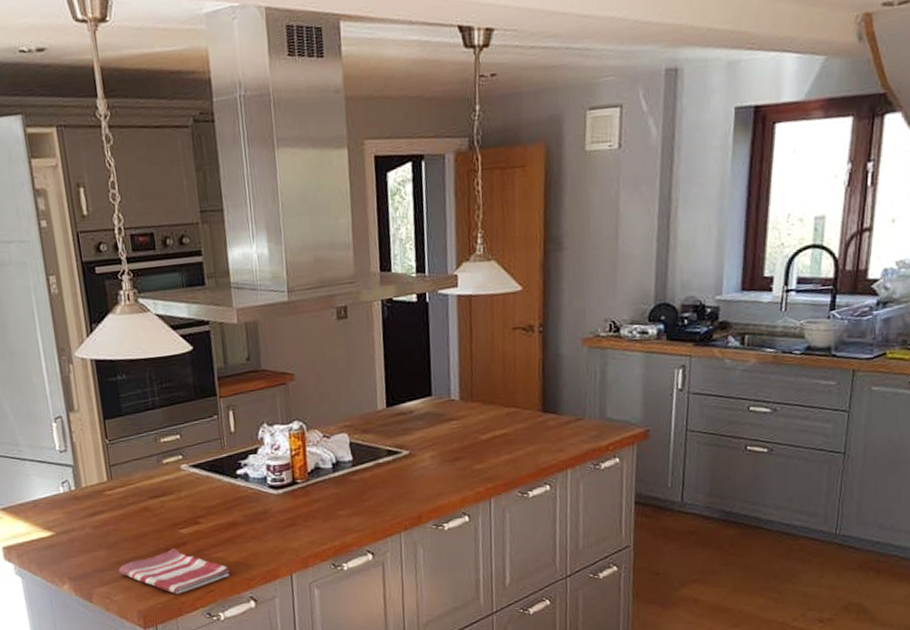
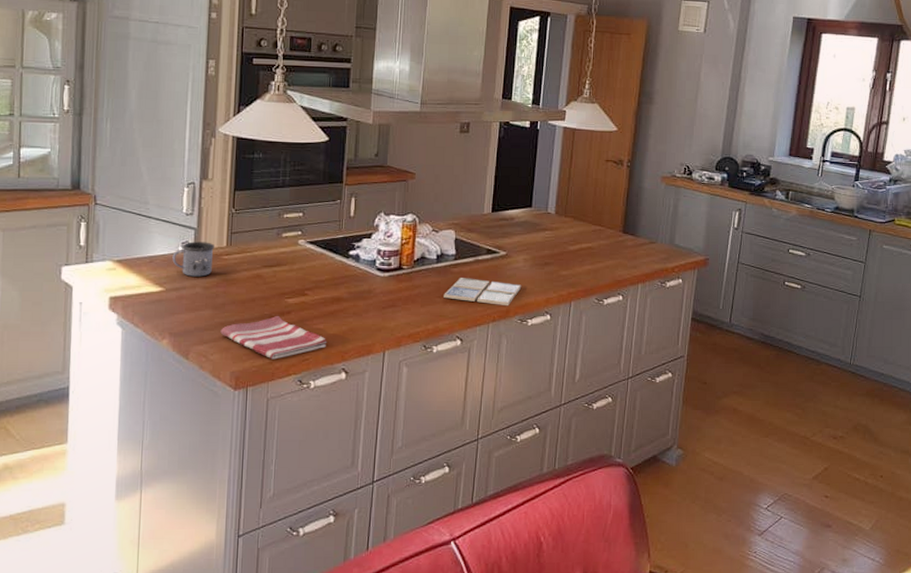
mug: none [55,478,98,517] -> present [172,242,215,277]
drink coaster: none [346,484,432,512] -> present [444,278,522,307]

